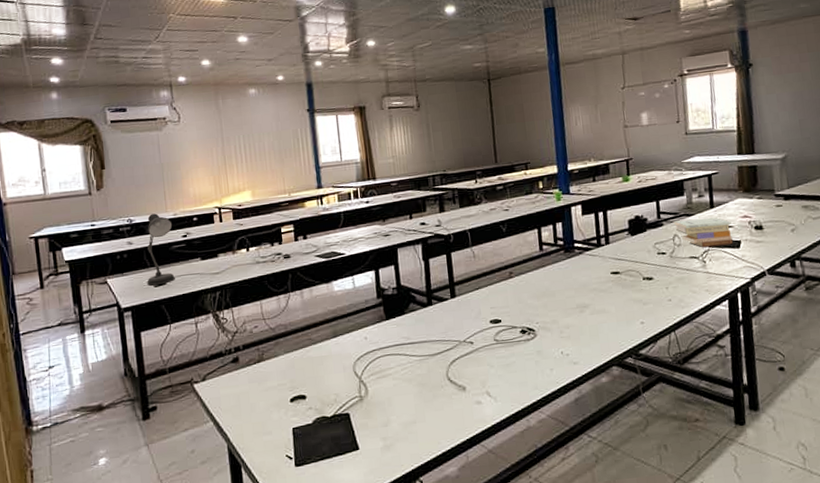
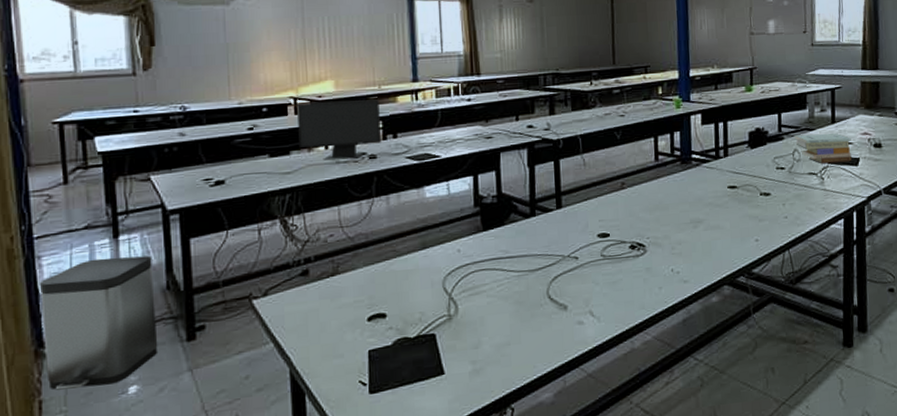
pedal bin: none [26,347,120,462] -> present [39,255,158,390]
desk lamp: present [147,213,175,286] -> none [201,101,237,185]
computer monitor: none [220,205,295,262] -> present [296,99,382,161]

